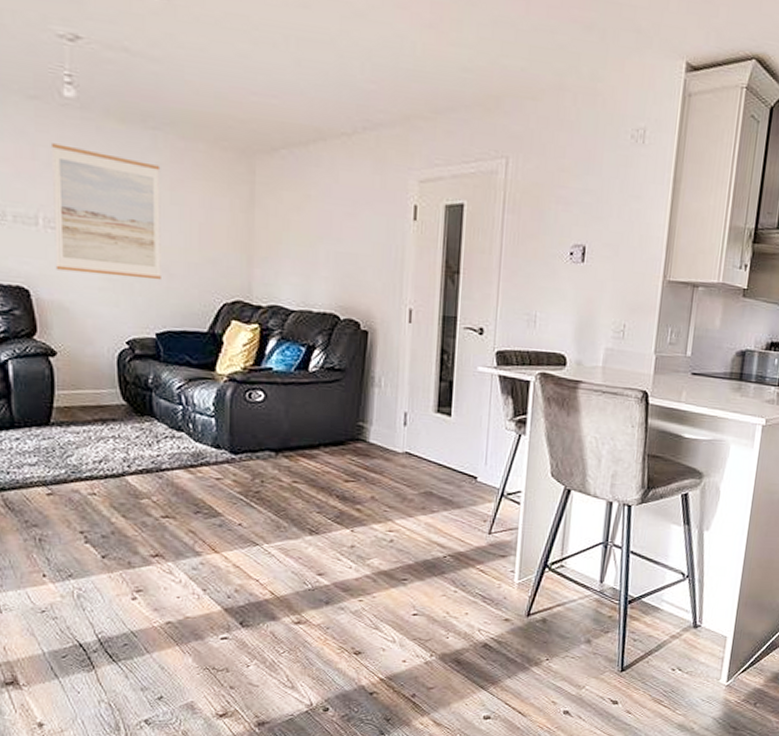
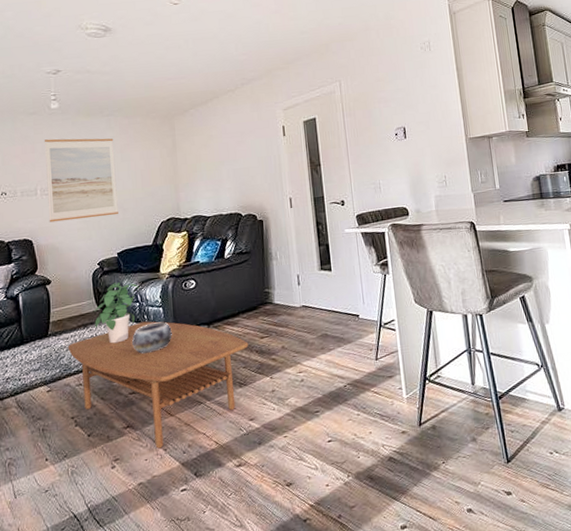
coffee table: none [78,431,328,588] -> present [67,321,249,449]
potted plant: none [118,371,184,452] -> present [94,281,139,344]
decorative bowl: none [170,435,226,472] -> present [132,322,172,354]

